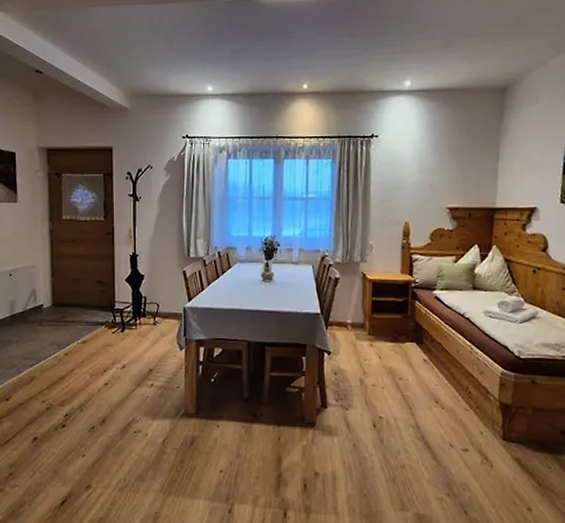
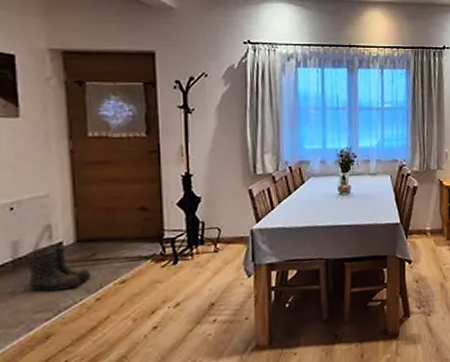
boots: none [19,306,63,344] -> present [26,244,92,292]

